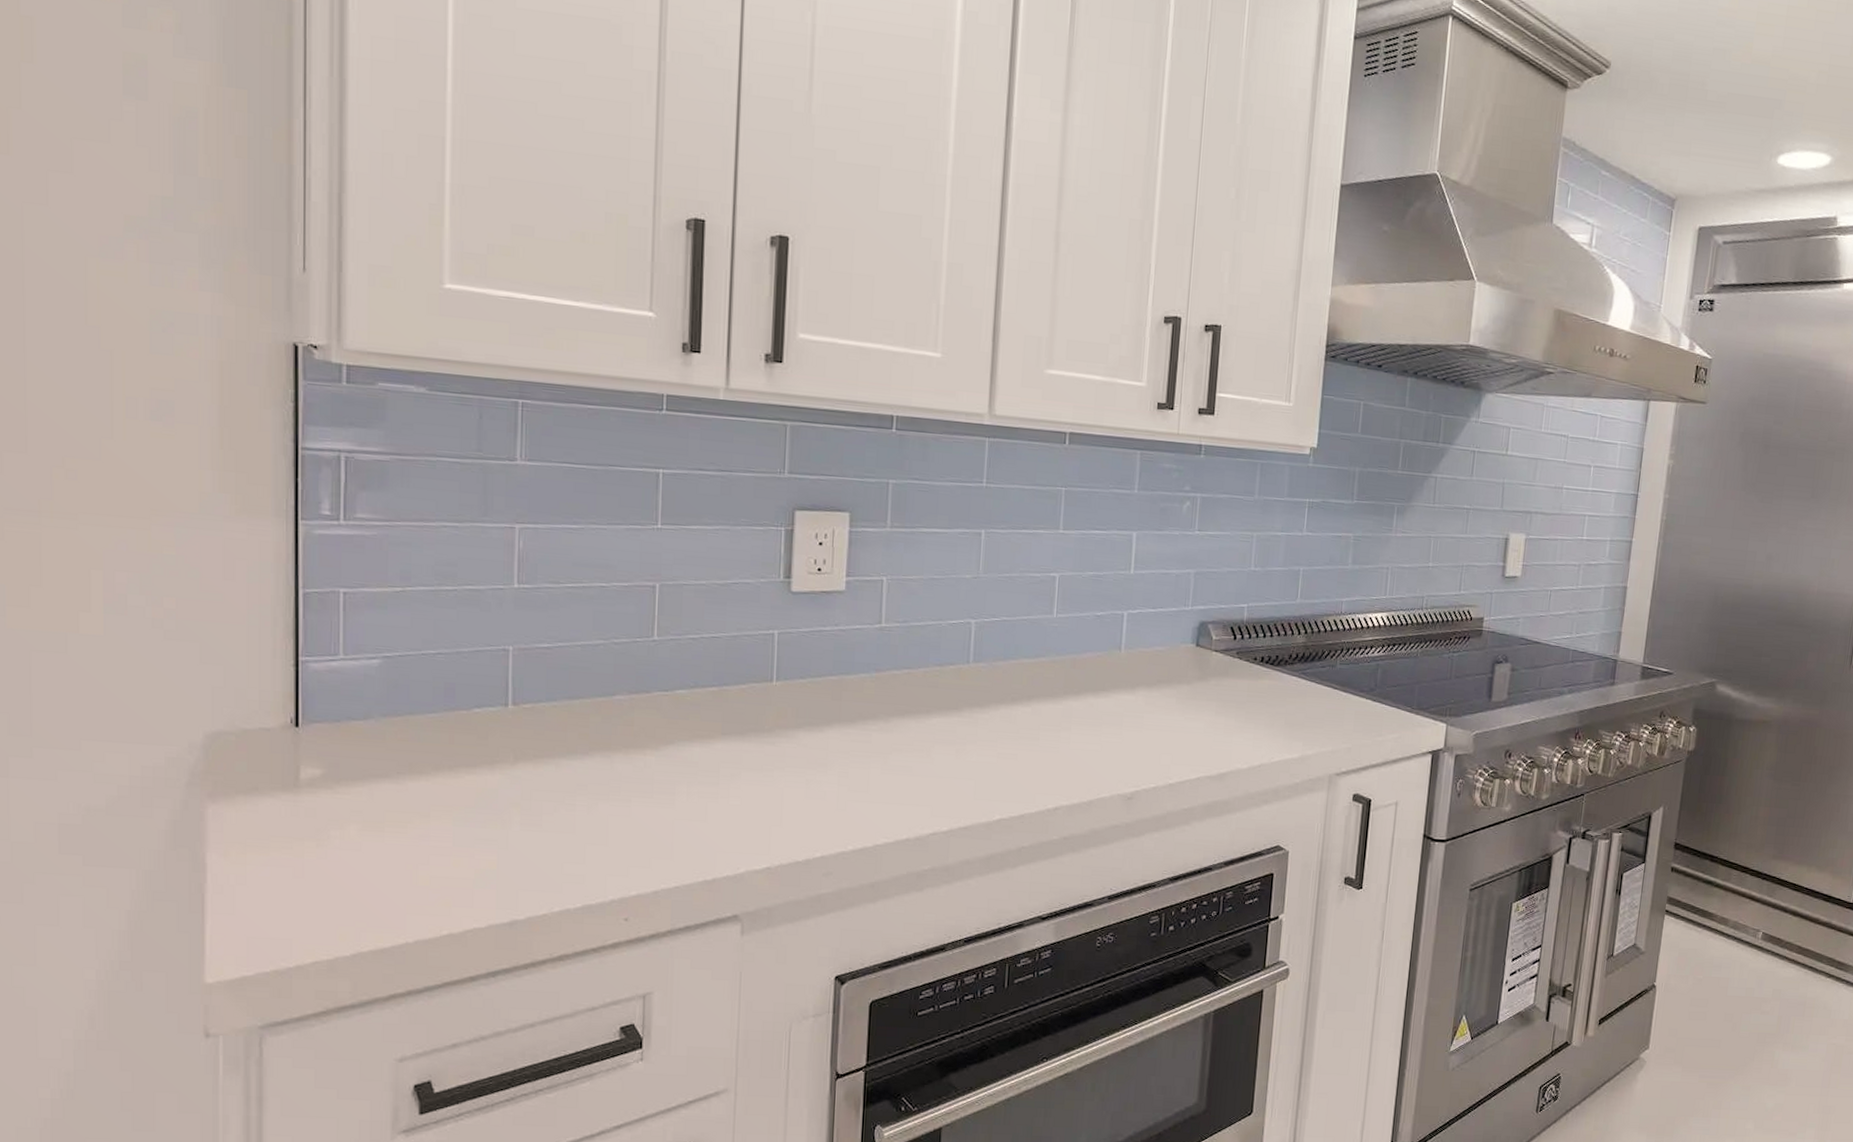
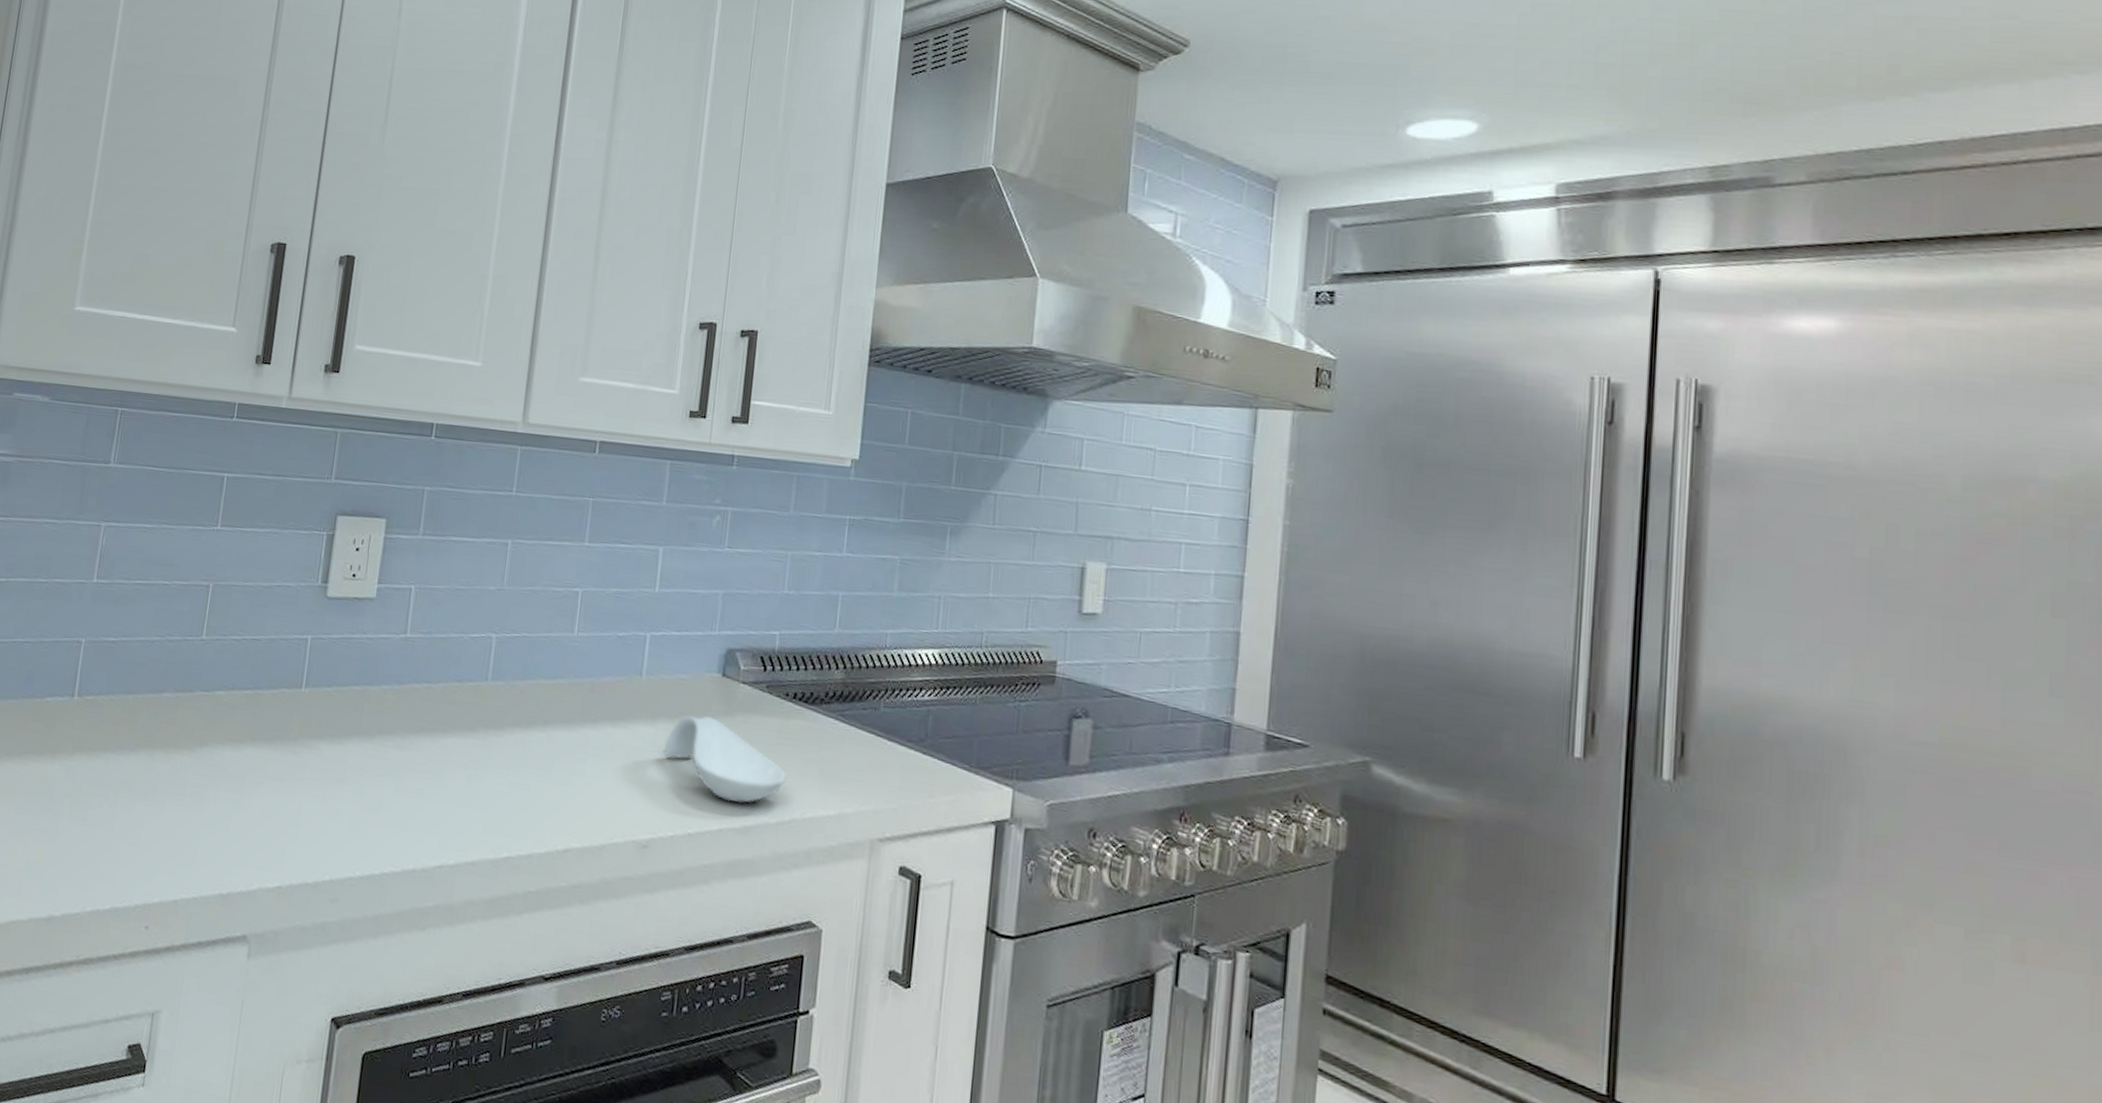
spoon rest: none [1144,681,1255,754] -> present [663,715,786,803]

